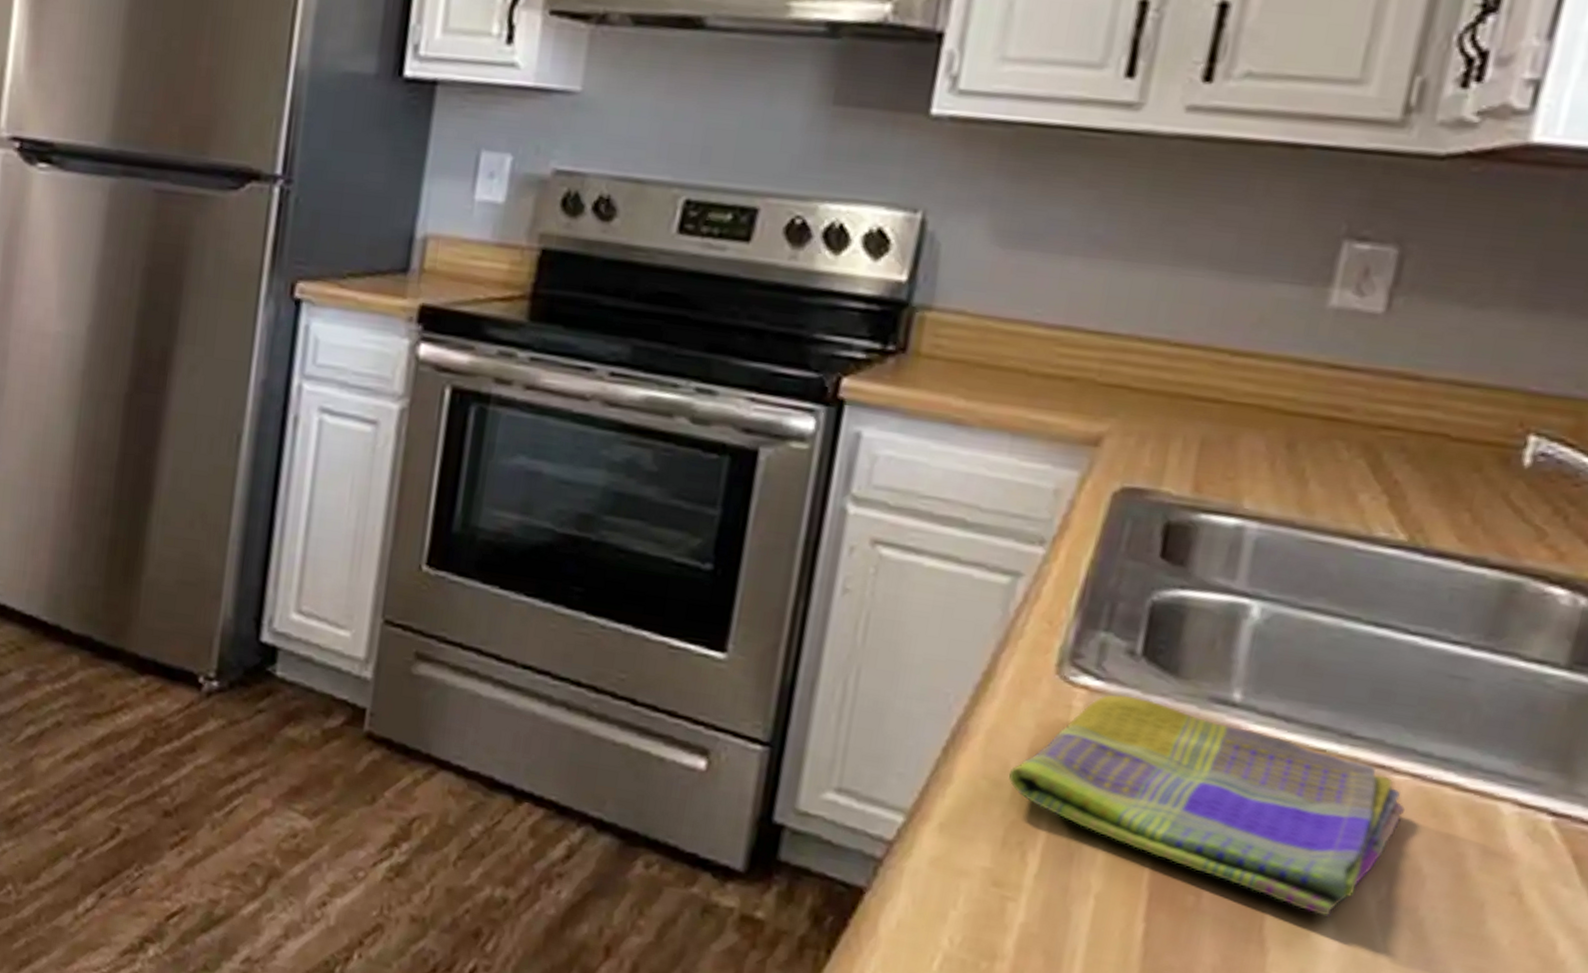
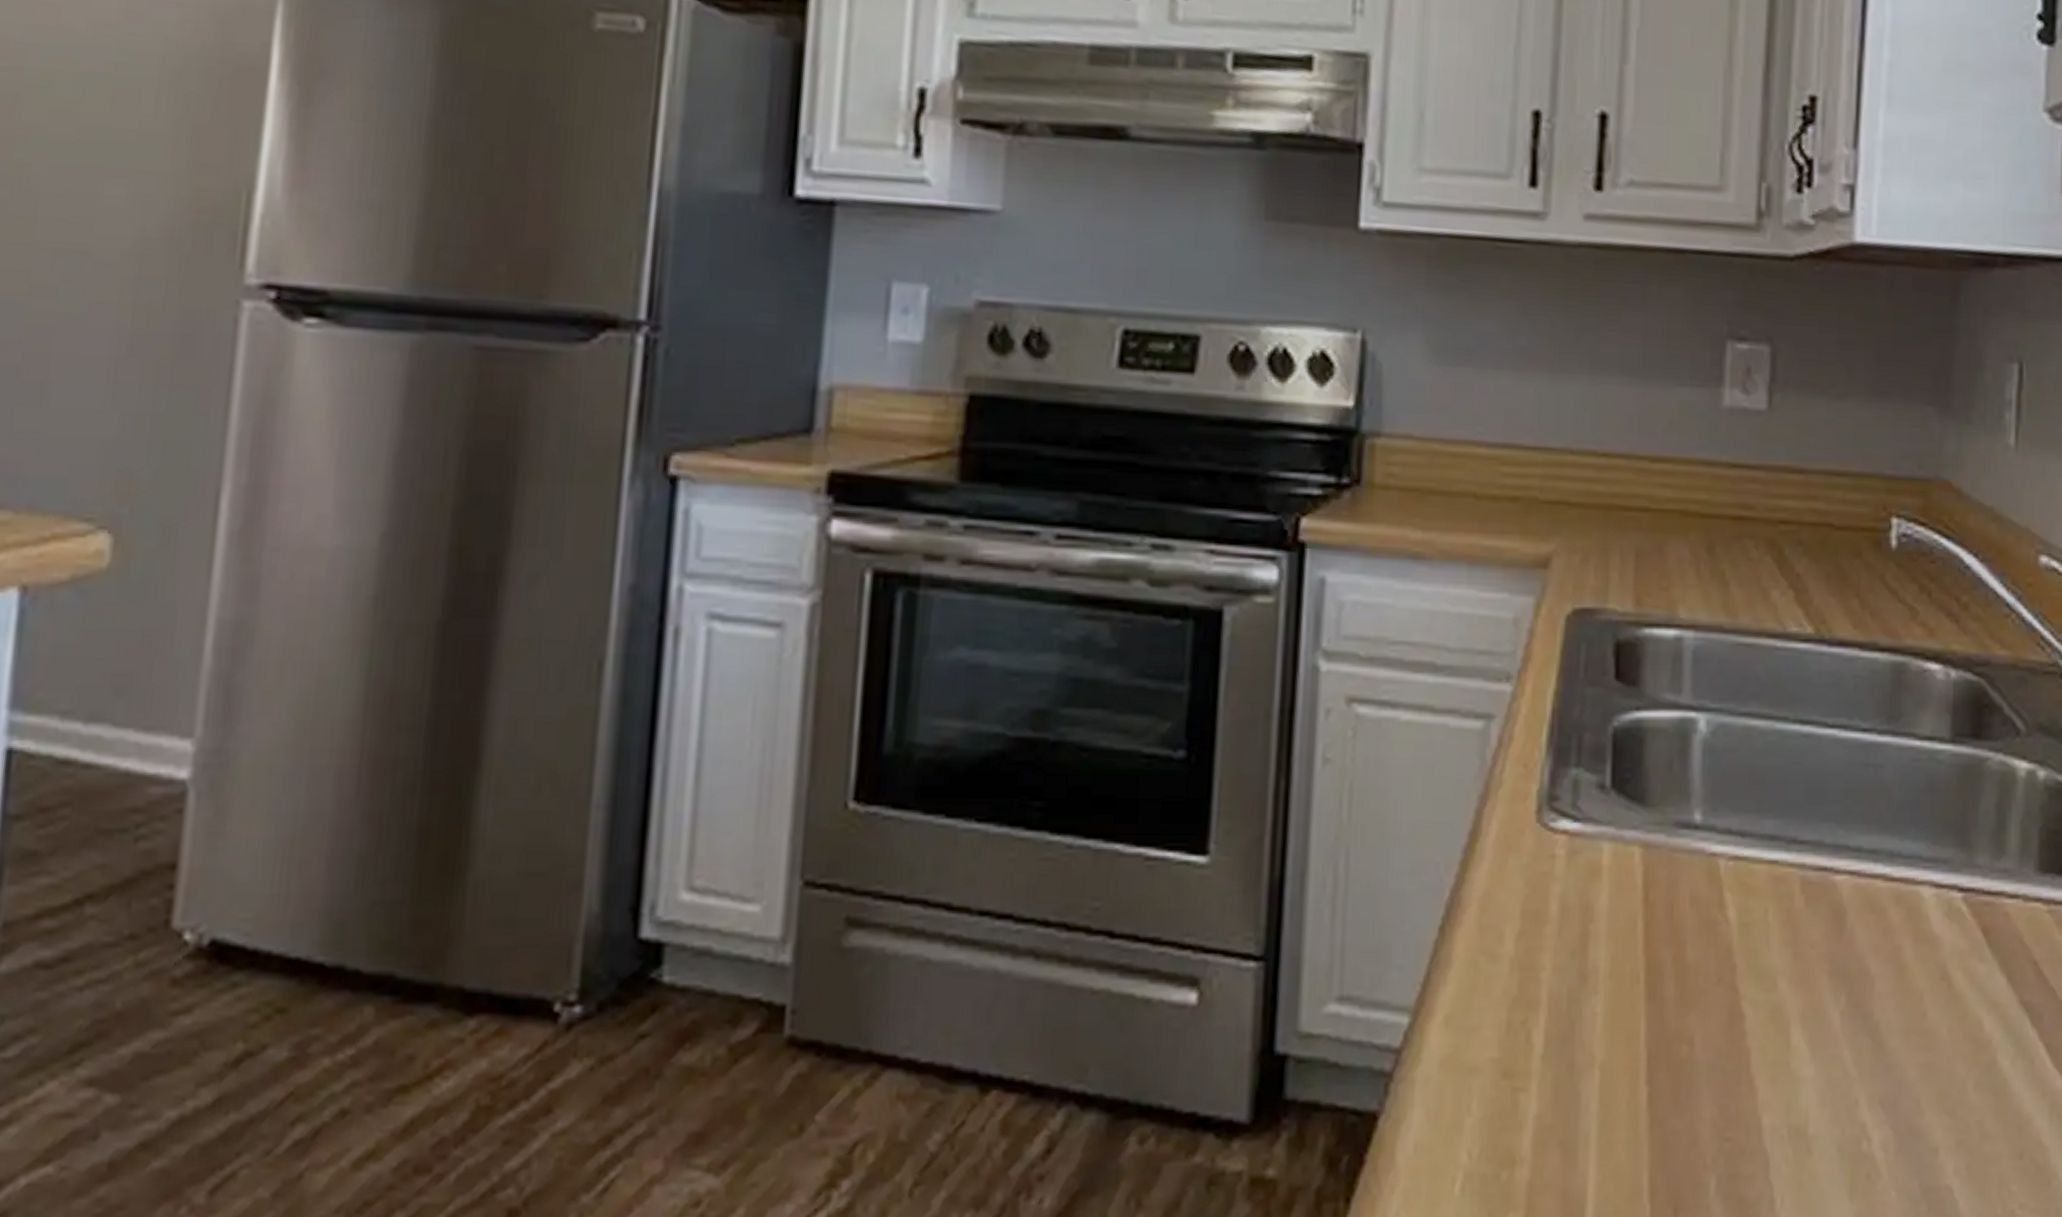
dish towel: present [1008,694,1405,917] -> none [1505,834,1848,1040]

